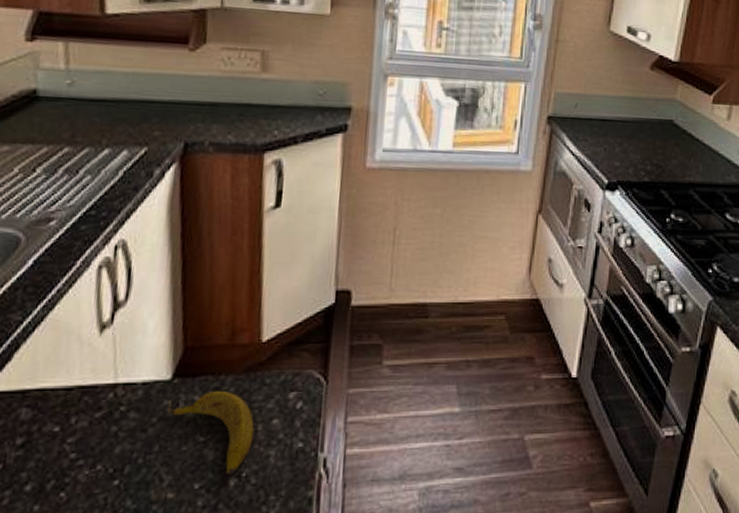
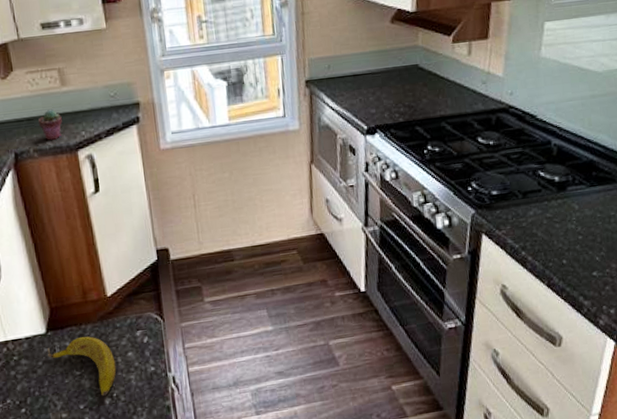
potted succulent: none [222,97,254,135] -> present [37,109,62,140]

